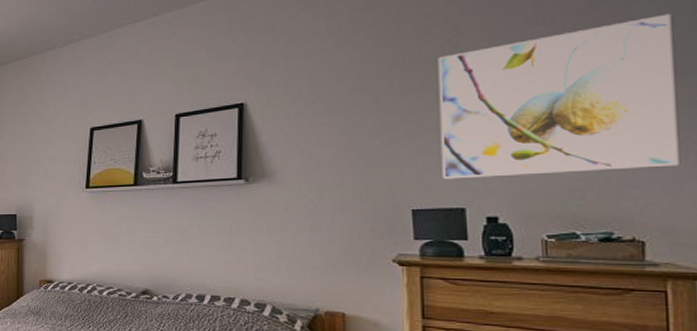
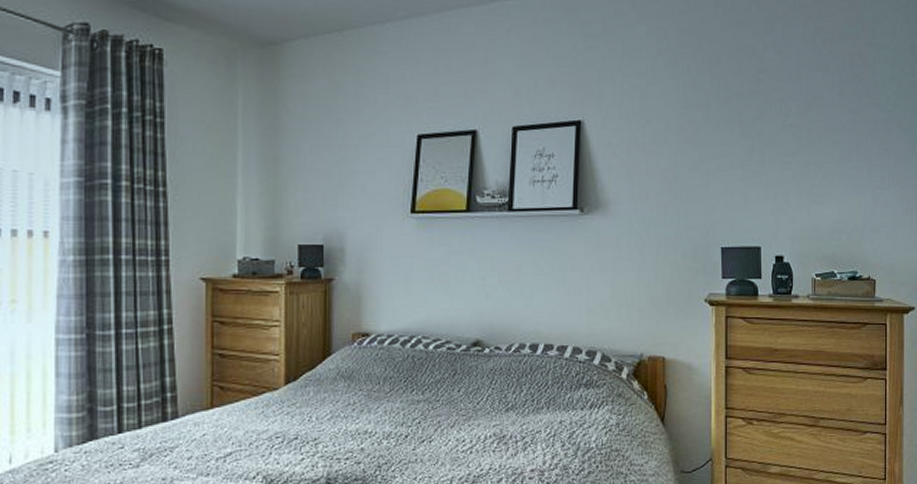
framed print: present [438,13,679,180] -> none [745,74,899,218]

